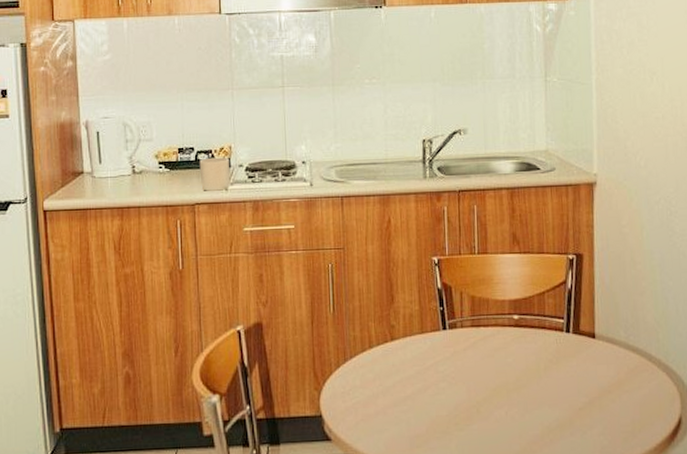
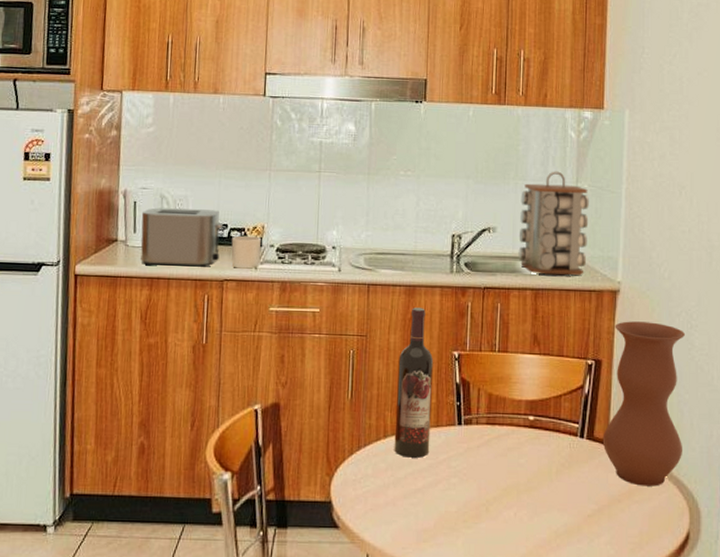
toaster: none [105,134,189,196] -> present [140,207,222,268]
wine bottle: none [378,216,416,366] -> present [394,307,434,458]
spice rack: none [489,67,561,173] -> present [518,171,589,276]
vase: none [588,212,670,376] -> present [602,321,685,486]

